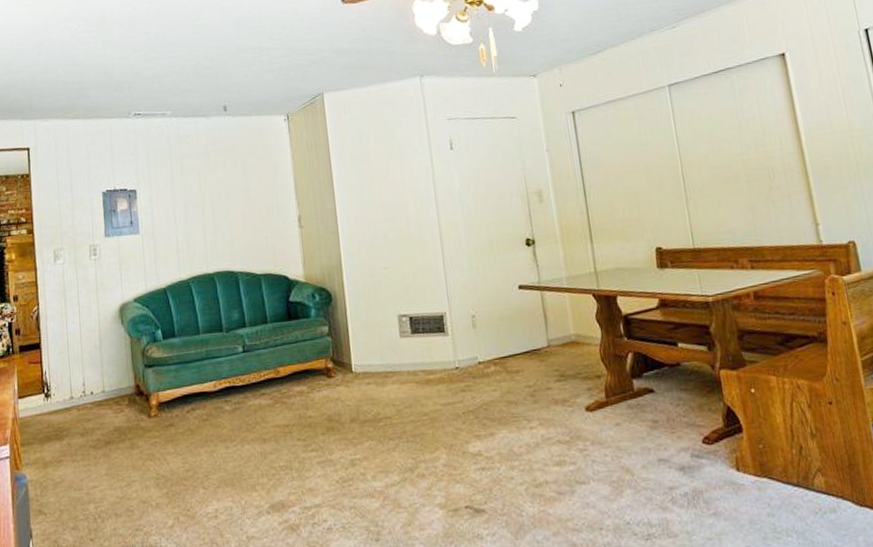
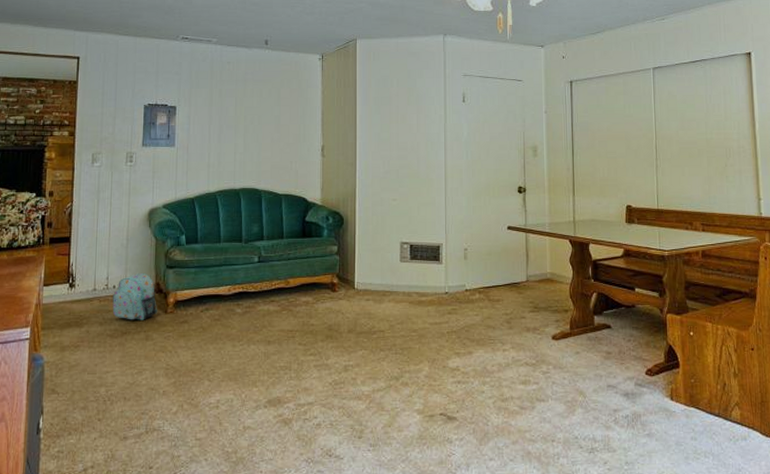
backpack: none [91,375,141,428] -> present [112,273,158,320]

